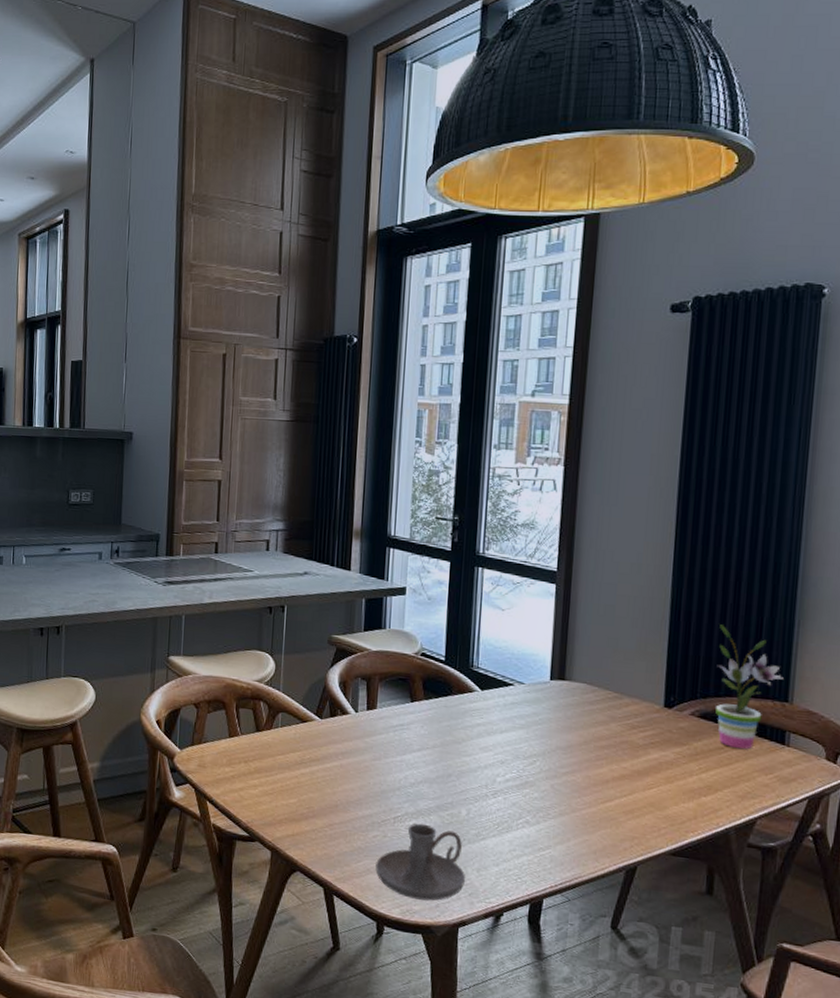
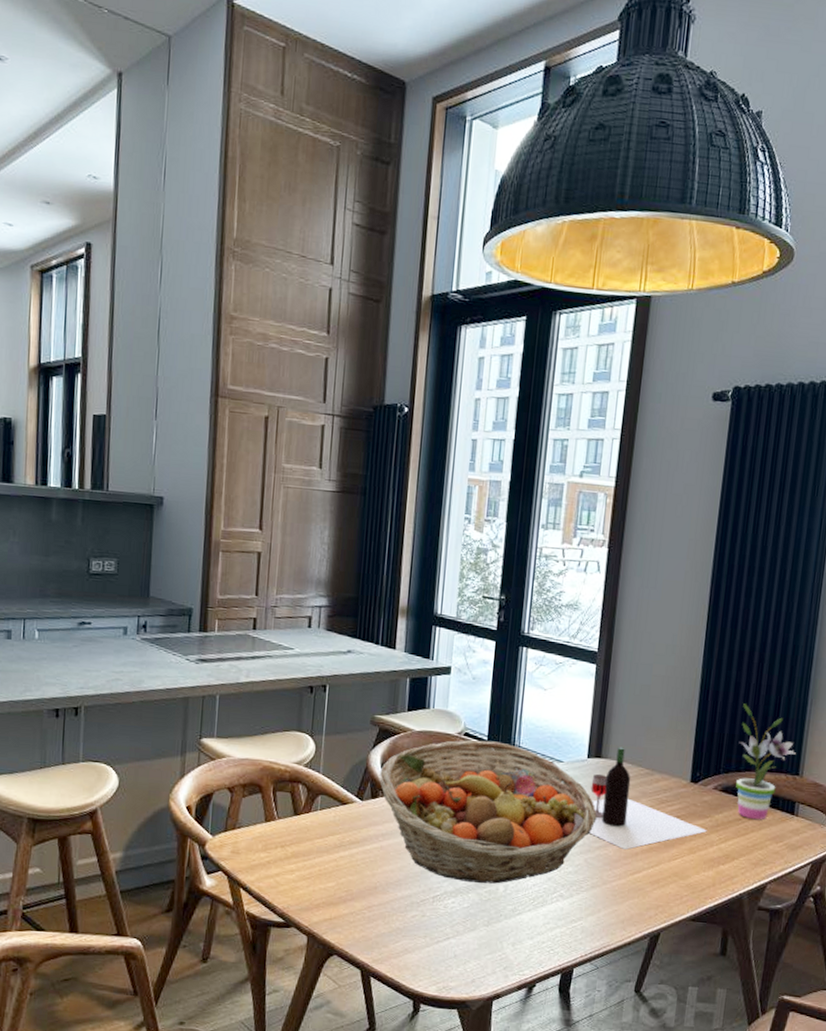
fruit basket: none [338,660,563,807] -> present [380,739,597,884]
candle holder: present [375,823,466,901] -> none [413,901,502,977]
wine bottle: none [555,669,685,776] -> present [590,746,707,849]

